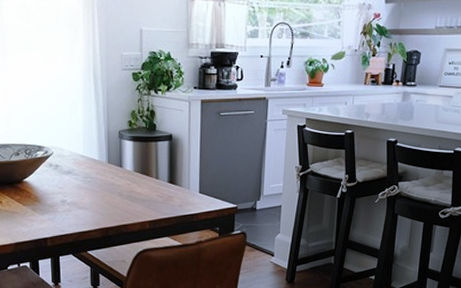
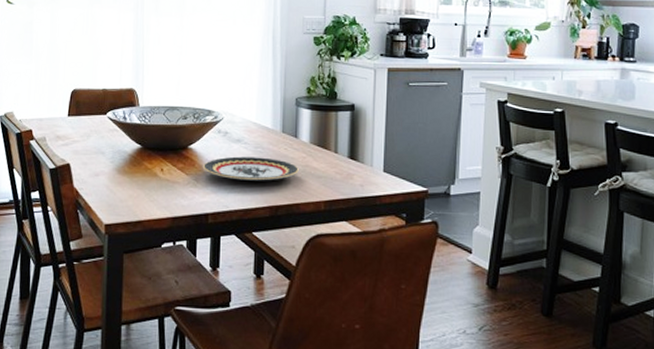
plate: none [38,186,125,208] -> present [202,156,299,181]

